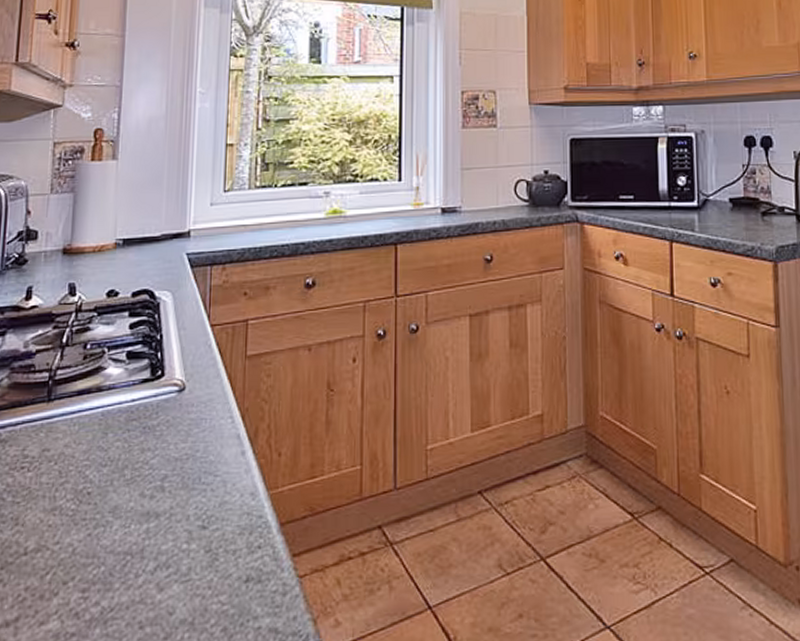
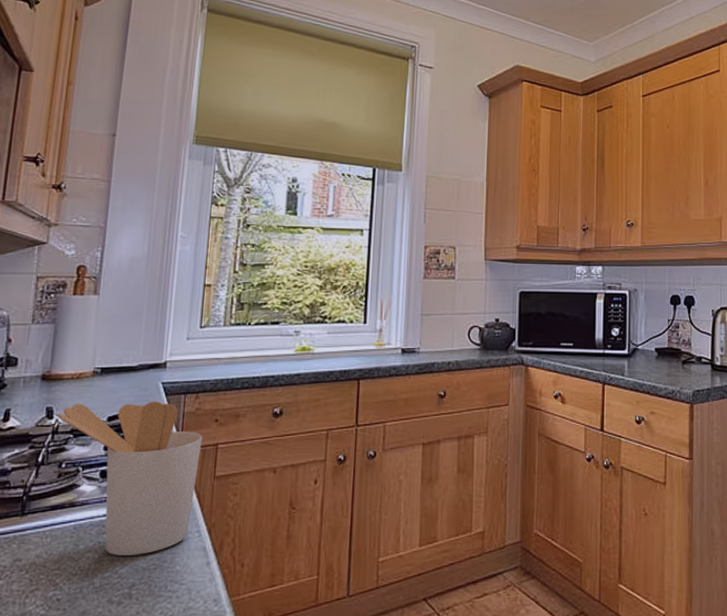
utensil holder: none [81,274,232,445] -> present [58,401,203,556]

